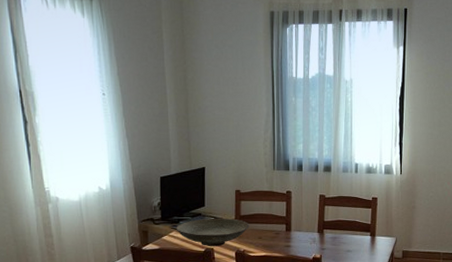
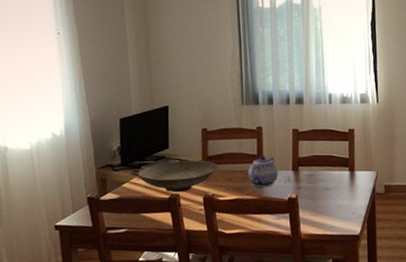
teapot: none [277,217,305,247] -> present [248,155,278,188]

